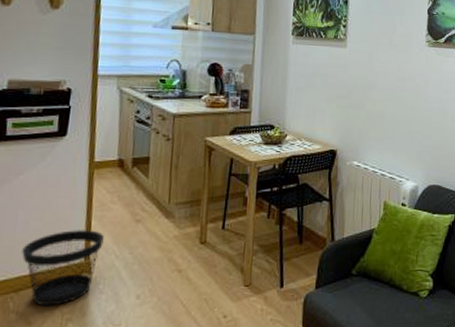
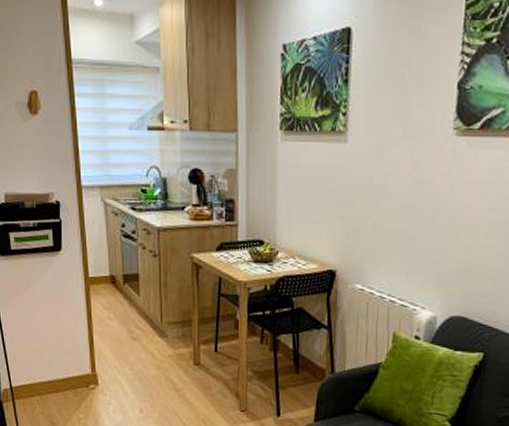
wastebasket: present [21,230,104,306] -> none [39,343,106,411]

